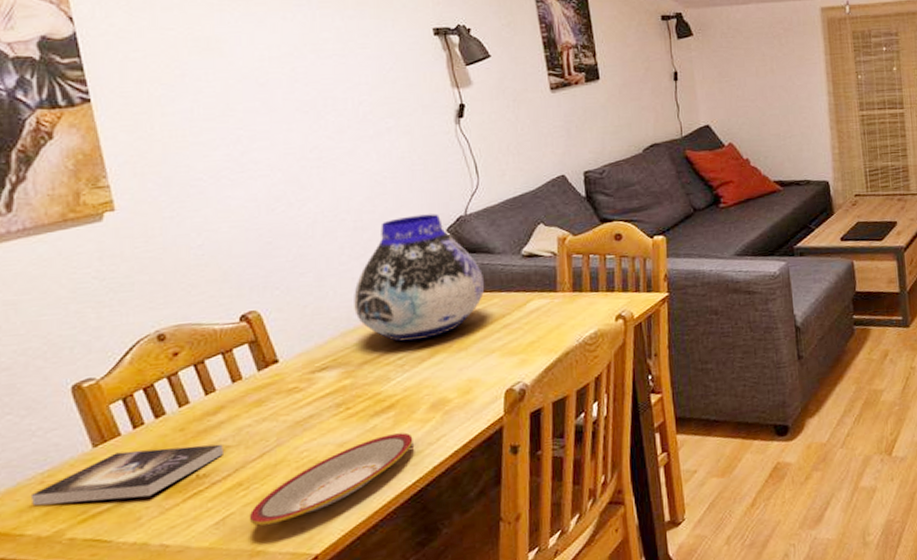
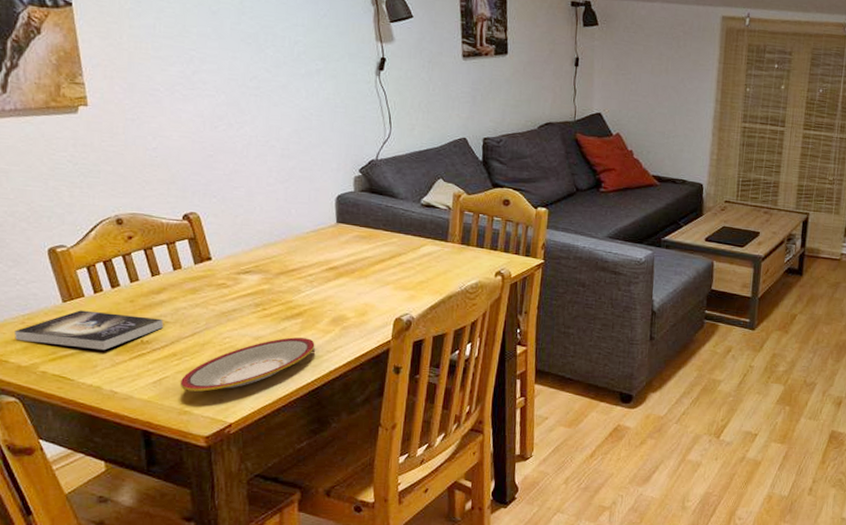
vase: present [354,213,485,342] -> none [276,152,387,262]

